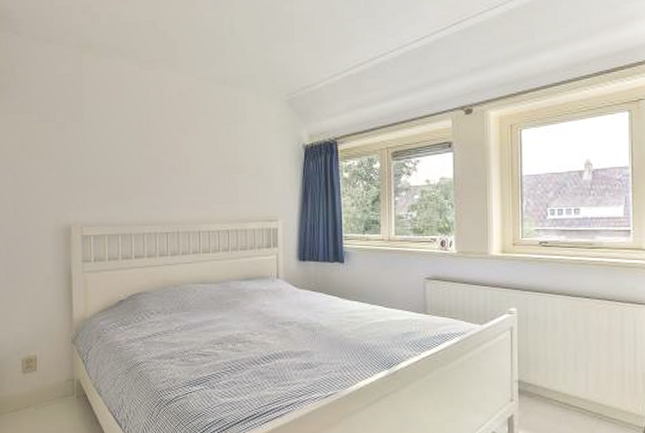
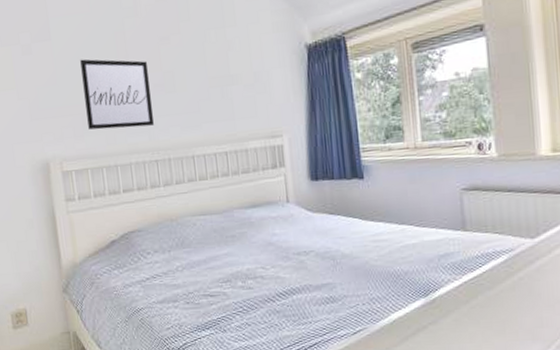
wall art: none [108,139,167,202] -> present [80,59,154,130]

